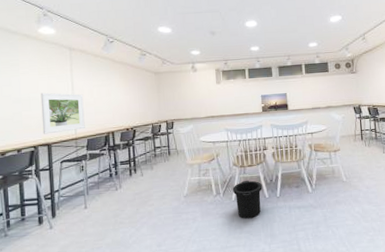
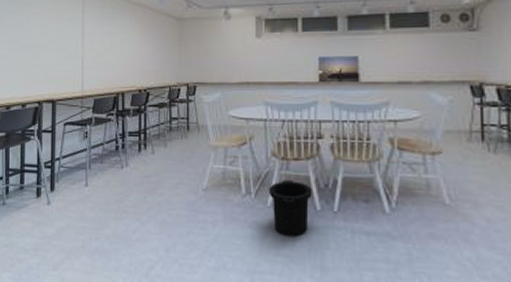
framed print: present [40,92,85,134] -> none [48,38,94,89]

